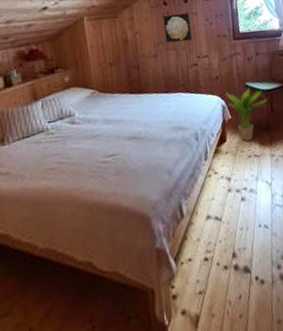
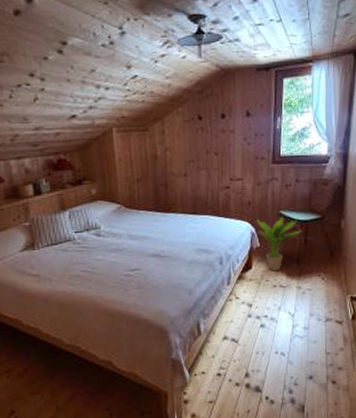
wall art: present [163,13,192,43] -> none [196,130,226,162]

